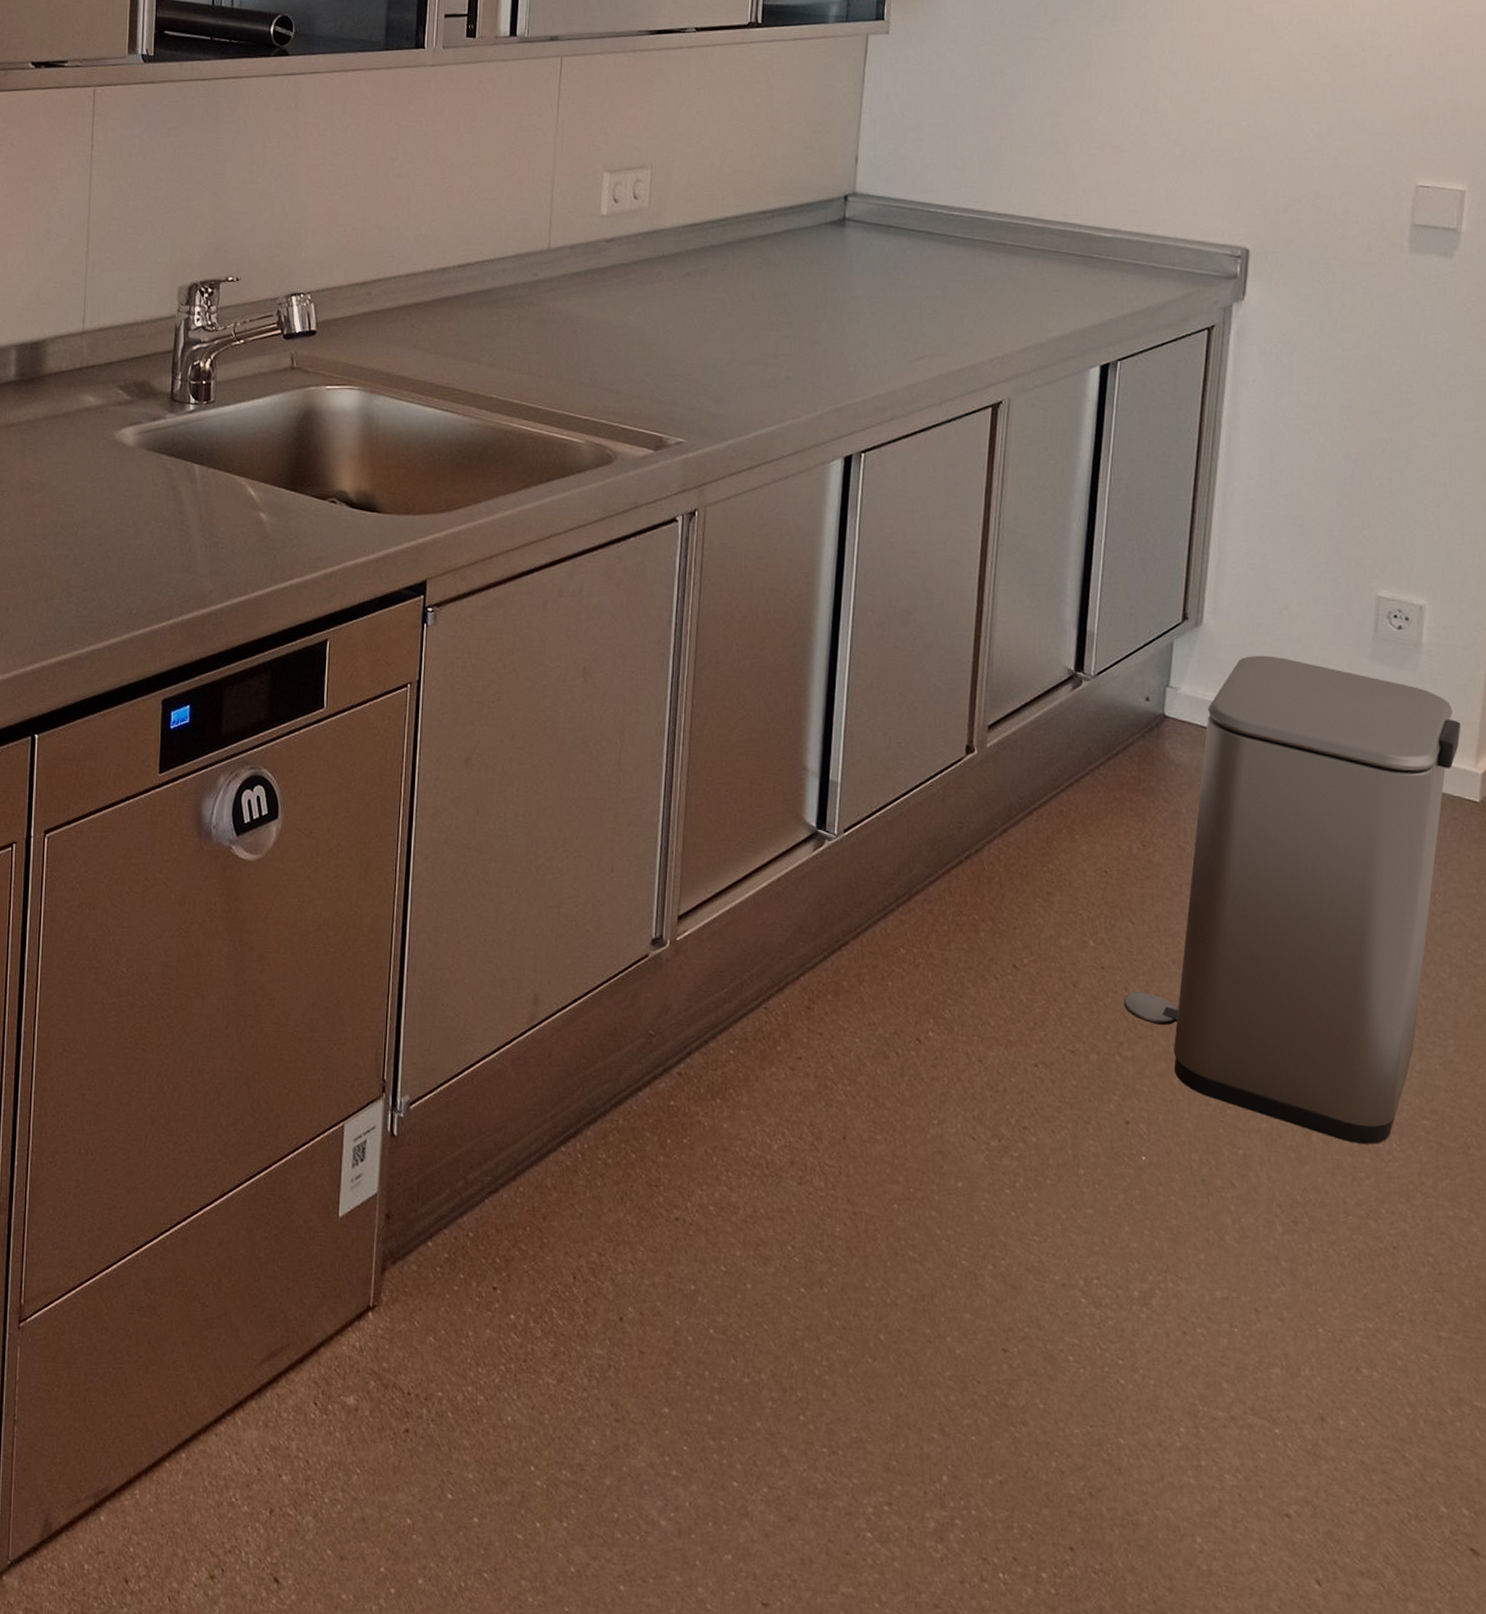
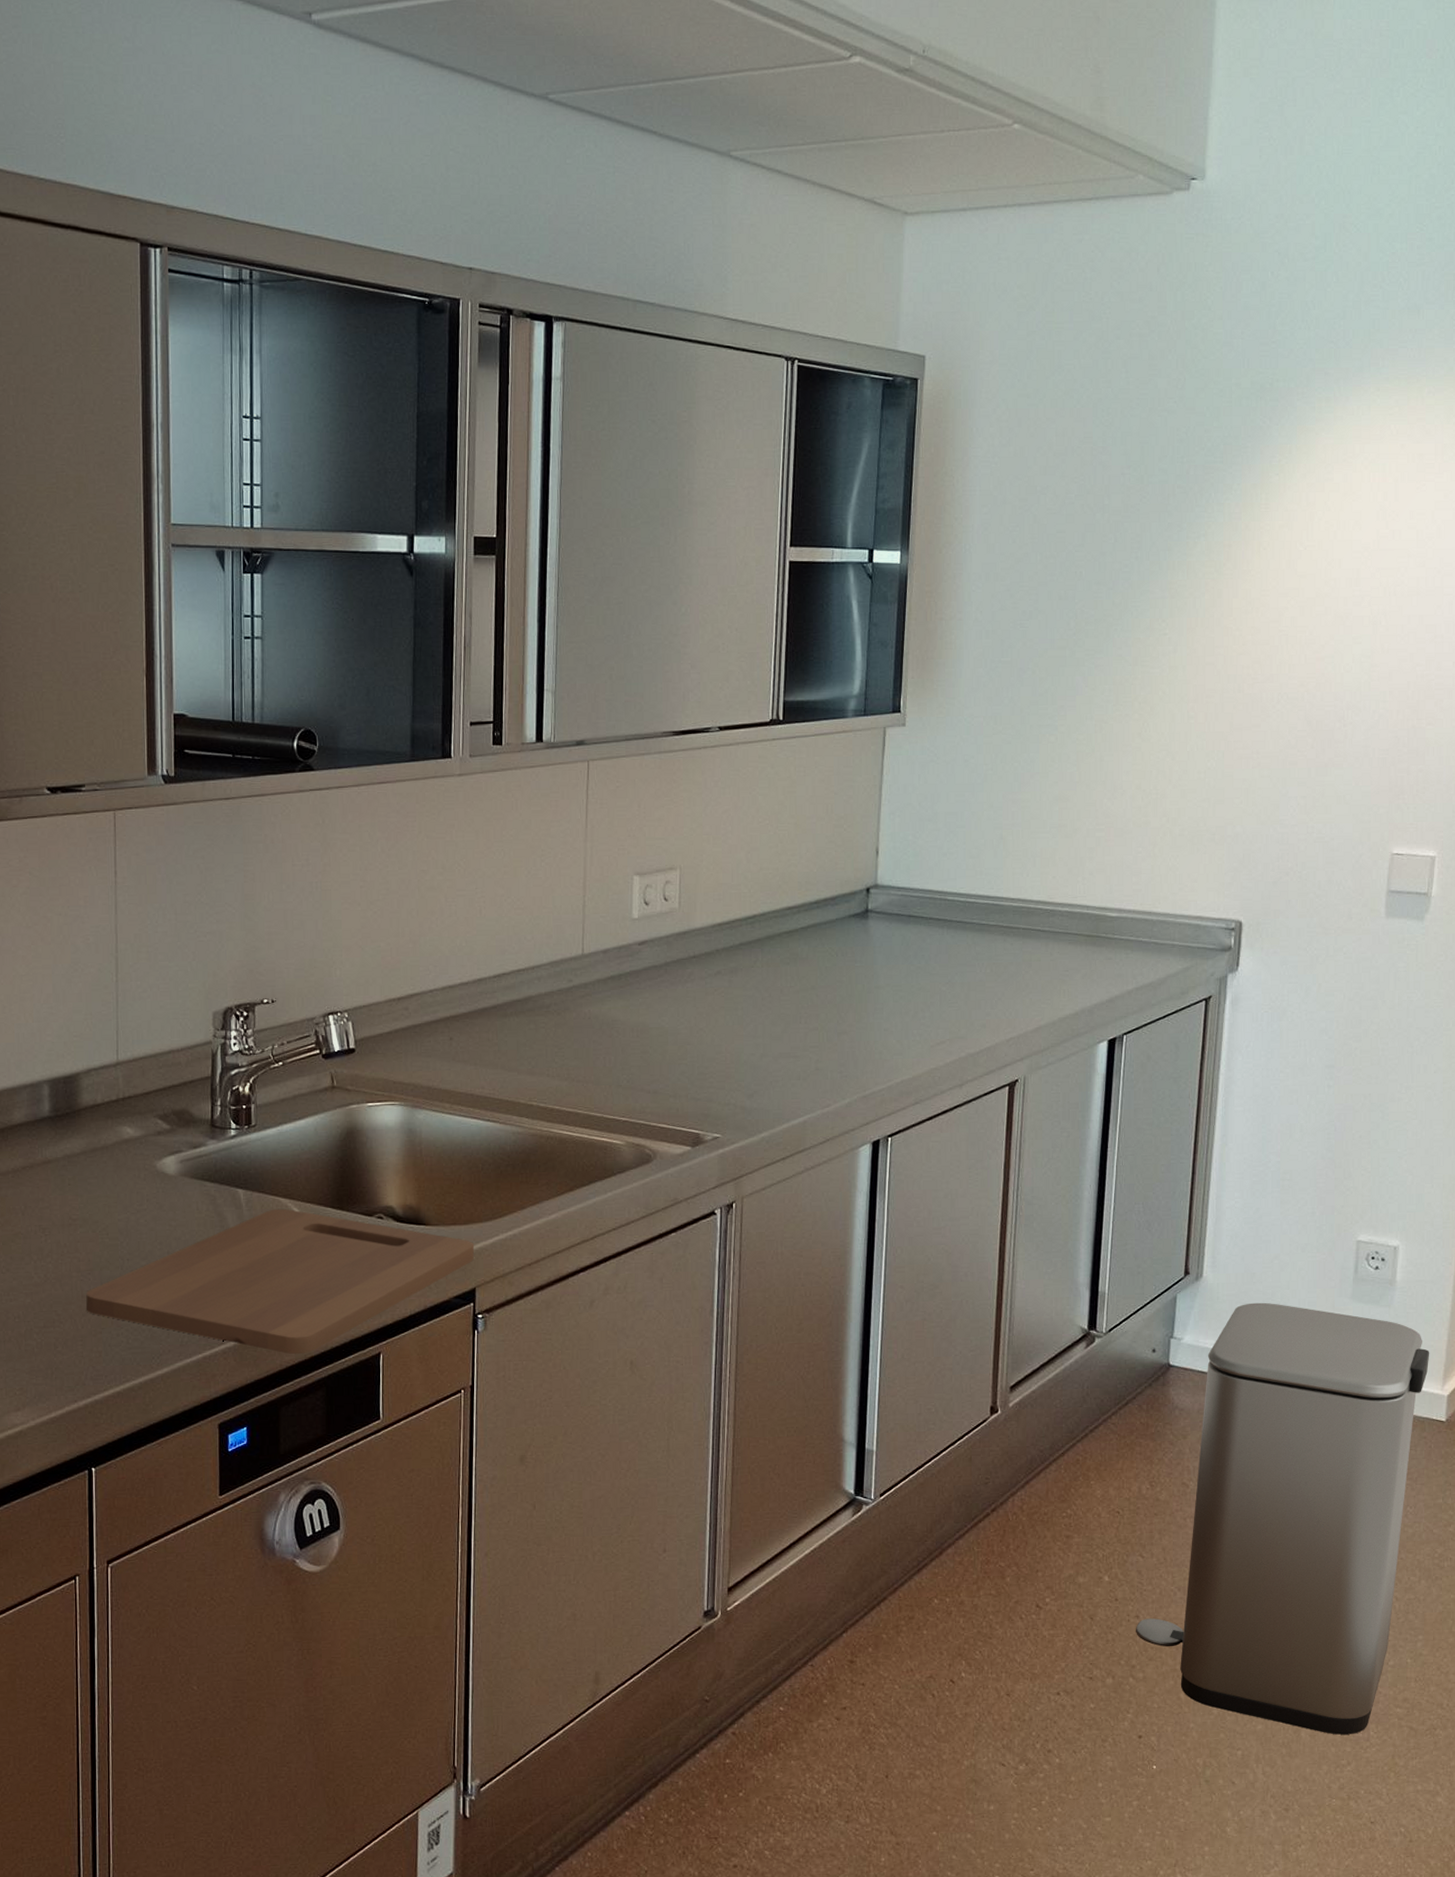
cutting board: none [39,486,428,636] -> present [86,1208,475,1355]

